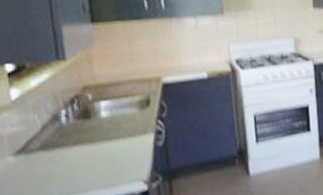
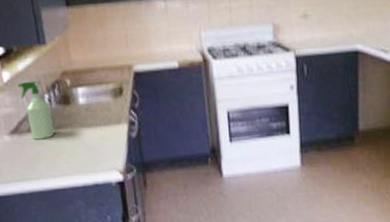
spray bottle: none [28,97,71,158] -> present [17,81,55,140]

